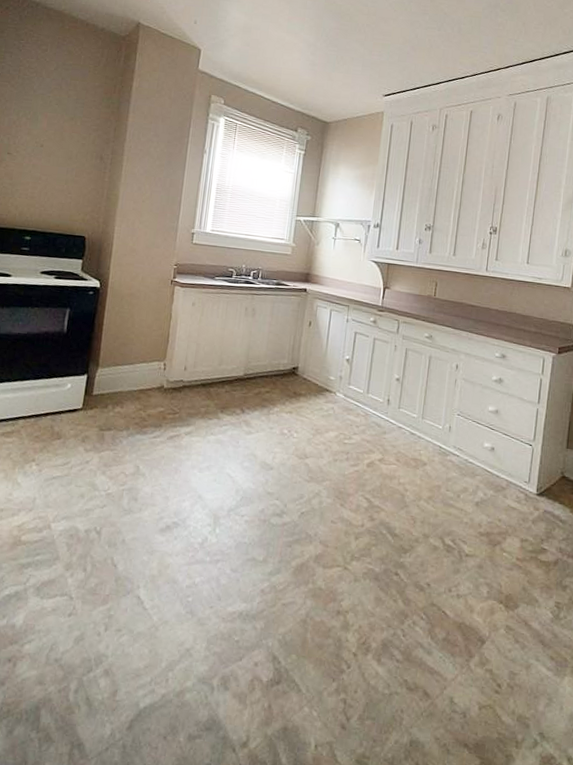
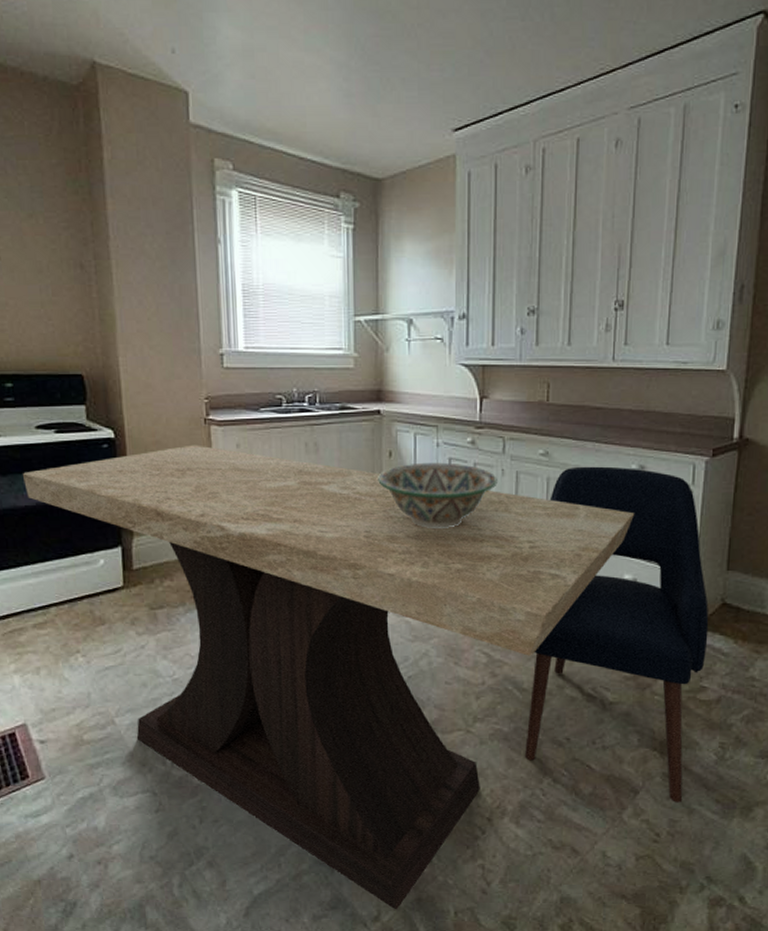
table: none [21,299,496,738] -> present [23,445,635,910]
decorative bowl: none [298,333,391,389] -> present [378,462,497,530]
chair: none [391,350,551,656] -> present [525,466,709,802]

